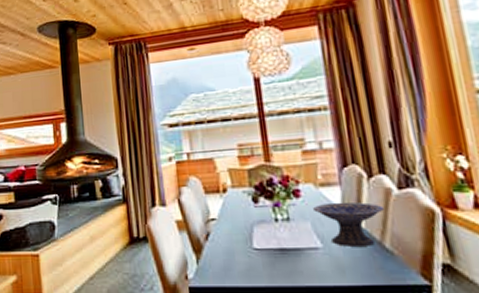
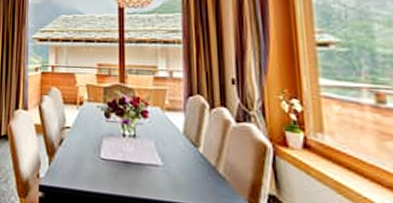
decorative bowl: present [313,202,385,247] -> none [158,126,222,170]

